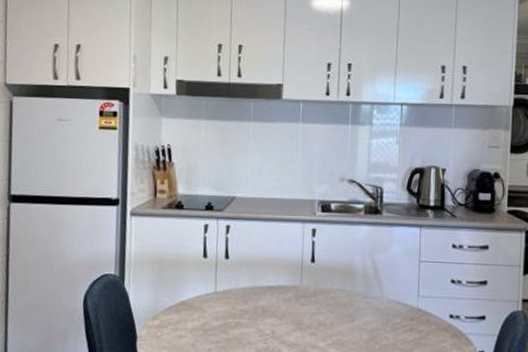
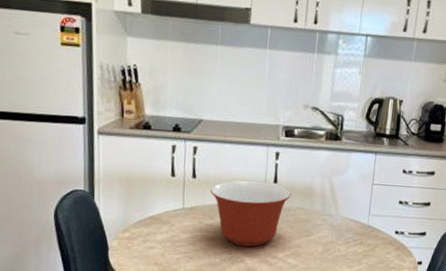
mixing bowl: none [244,260,330,335] -> present [210,180,291,247]

